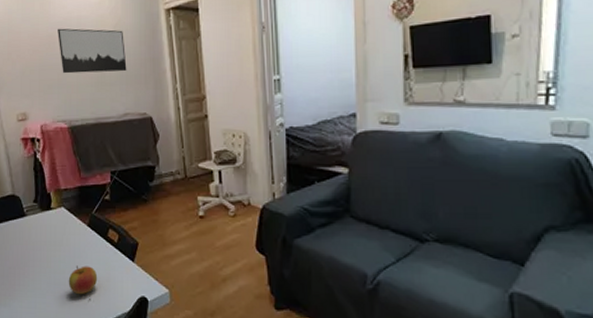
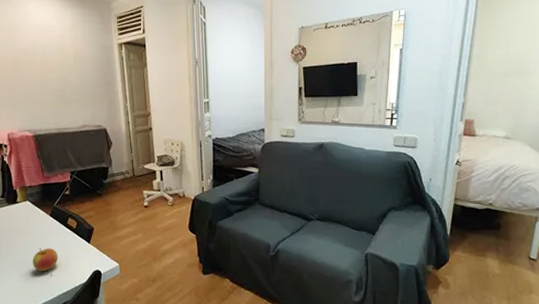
wall art: present [58,28,127,74] -> none [24,54,85,92]

